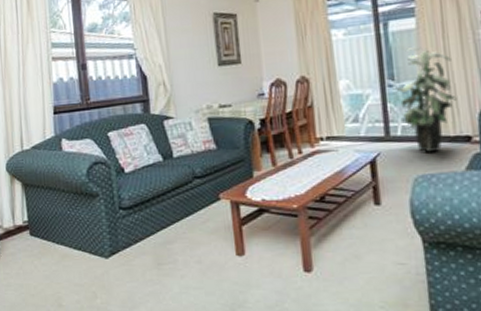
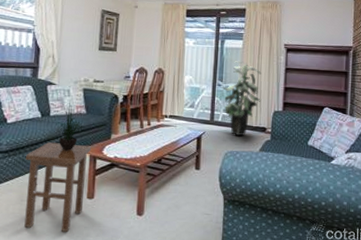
stool: none [154,189,233,299] -> present [24,142,91,232]
potted plant: none [184,139,215,200] -> present [56,103,82,152]

